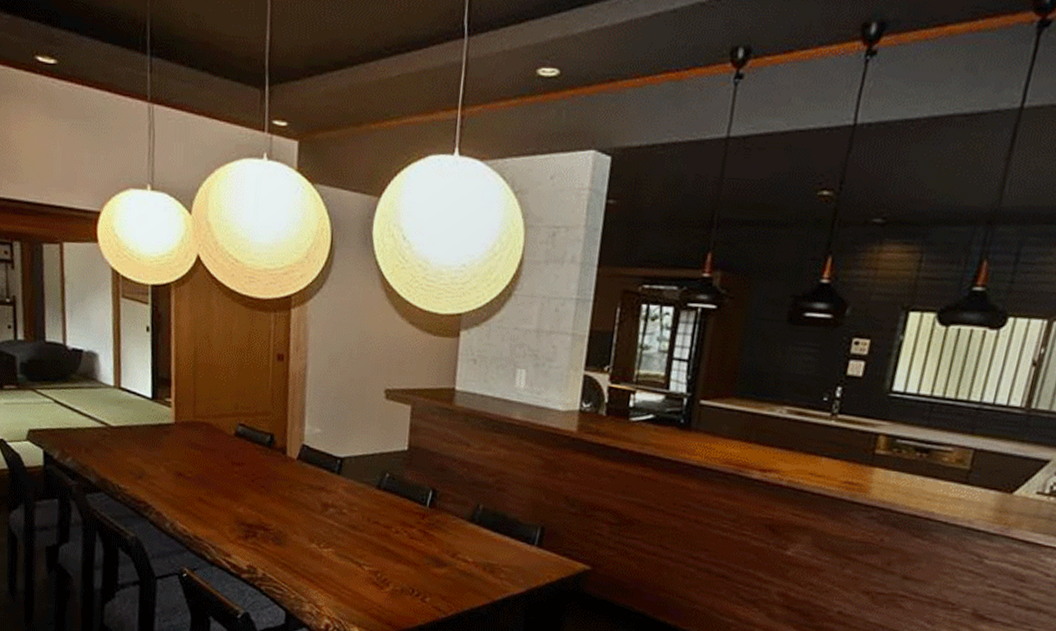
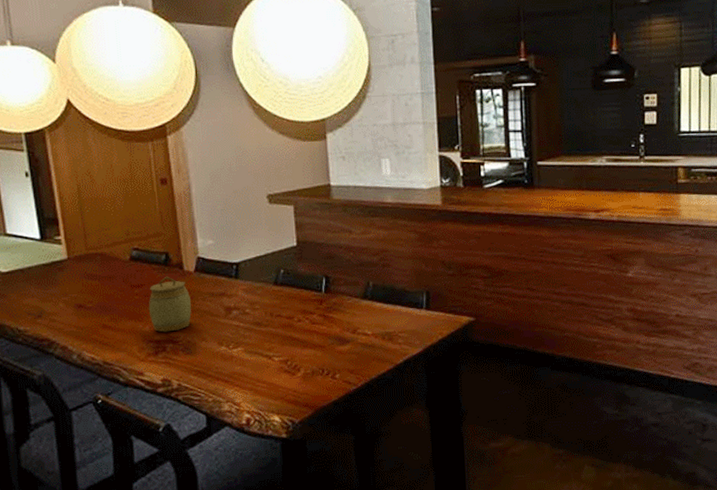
jar: none [245,459,289,518] -> present [148,276,191,332]

